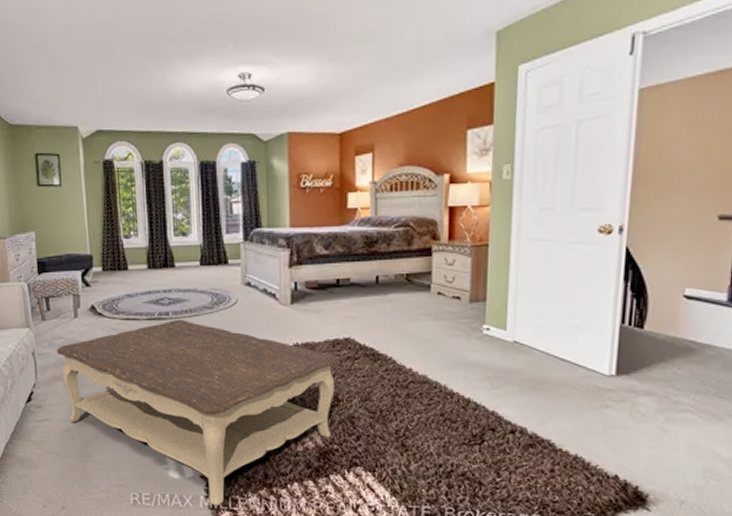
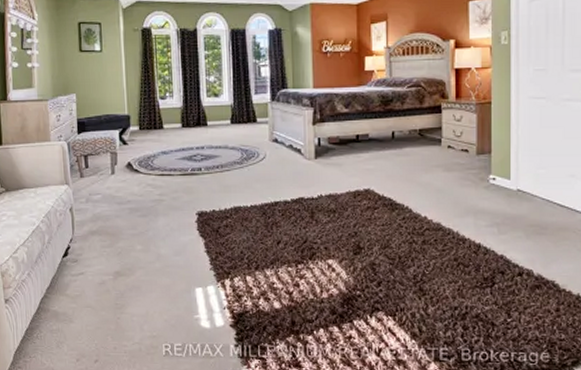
coffee table: present [56,319,339,506] -> none [93,174,360,354]

